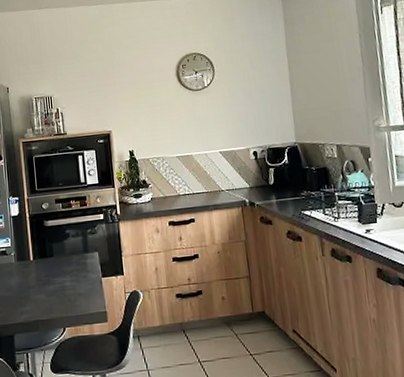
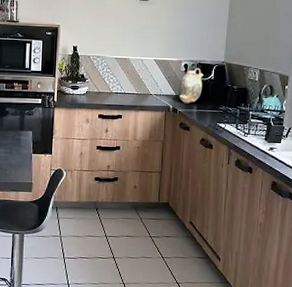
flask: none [252,153,278,195] -> present [179,68,203,104]

